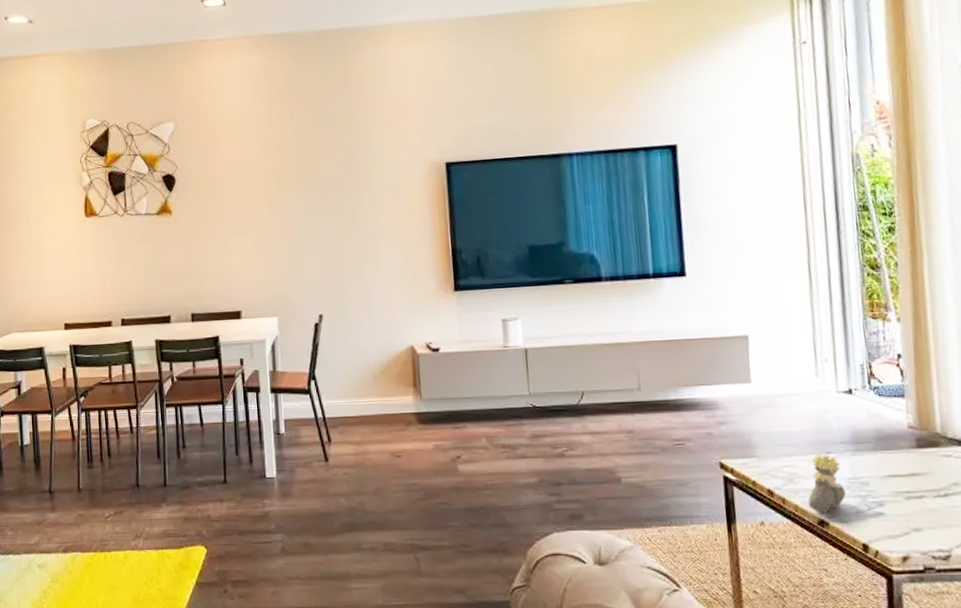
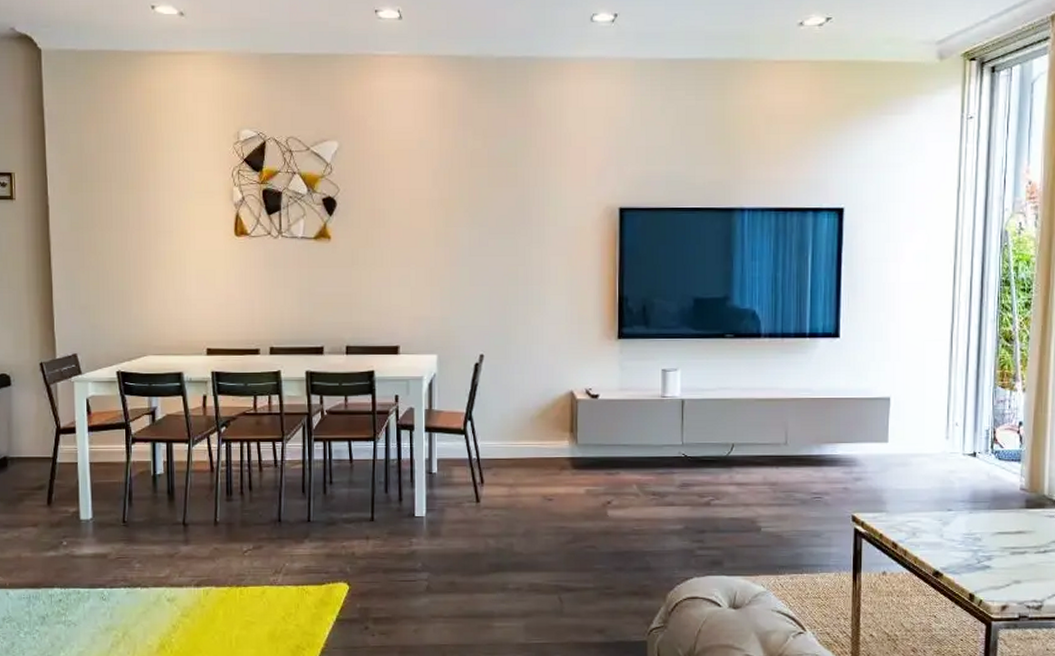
bust sculpture: present [808,453,847,515] -> none [927,510,961,566]

